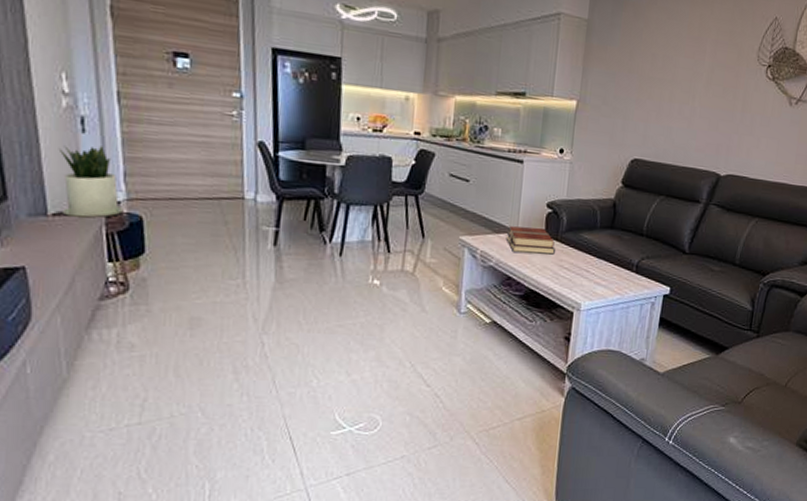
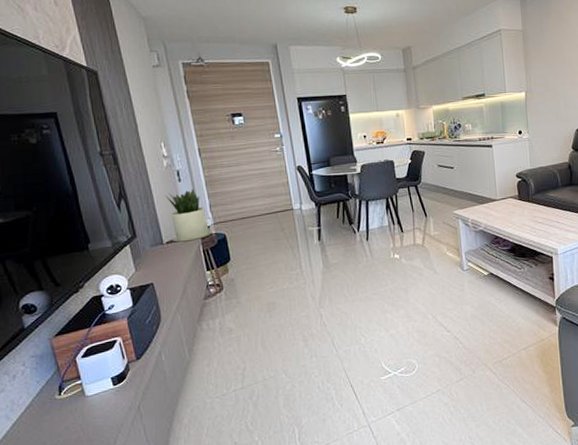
books: present [506,226,555,255] -> none [488,195,529,217]

